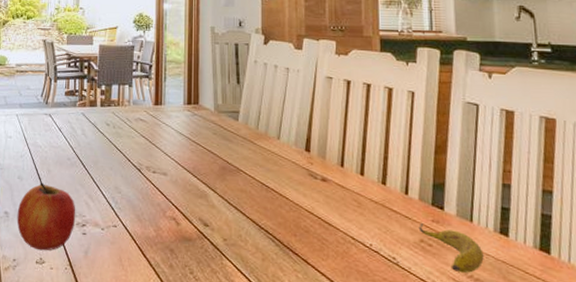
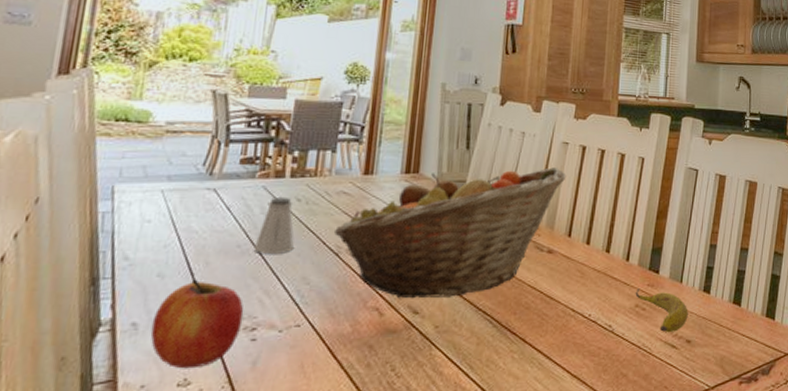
saltshaker: none [79,121,108,167] -> present [253,196,295,254]
fruit basket: none [135,101,333,215] -> present [333,168,567,299]

